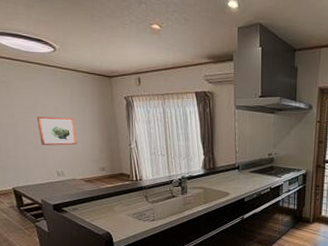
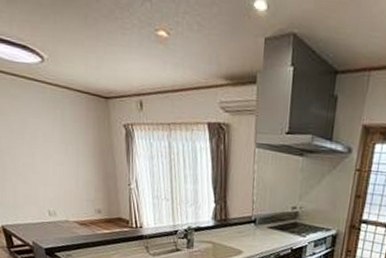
wall art: present [37,116,77,146] -> none [25,143,70,181]

